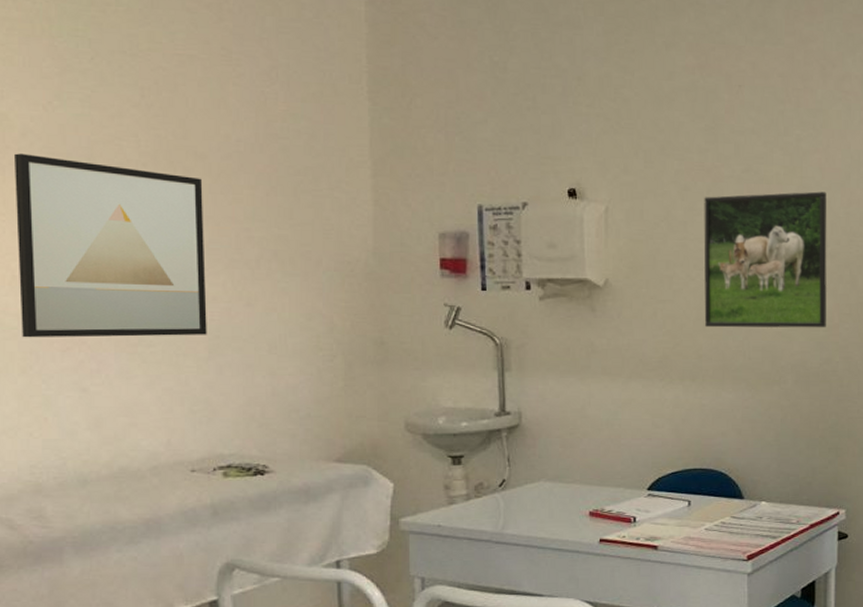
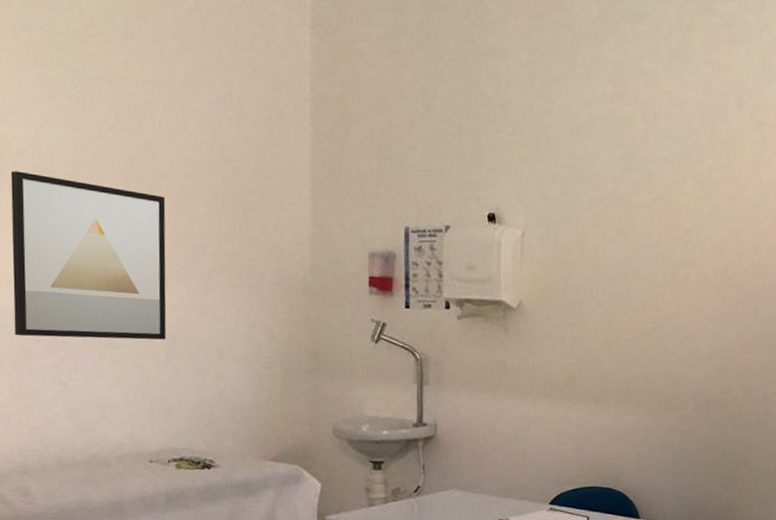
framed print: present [704,191,827,328] -> none [610,221,736,357]

